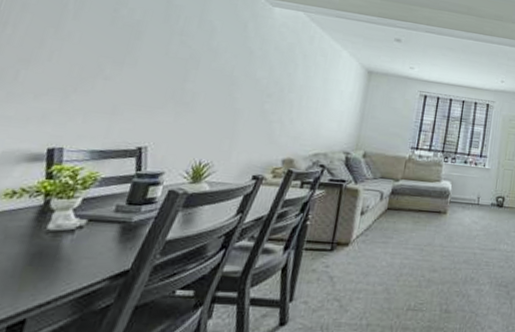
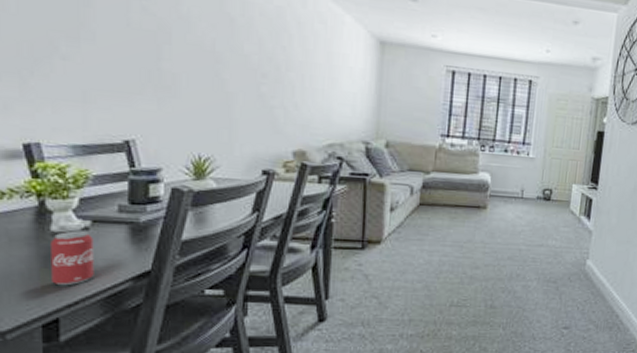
beverage can: none [31,229,85,285] -> present [51,230,94,286]

